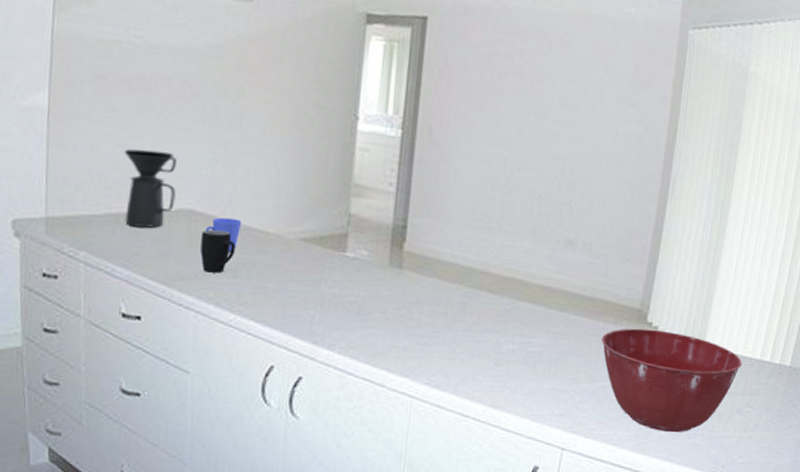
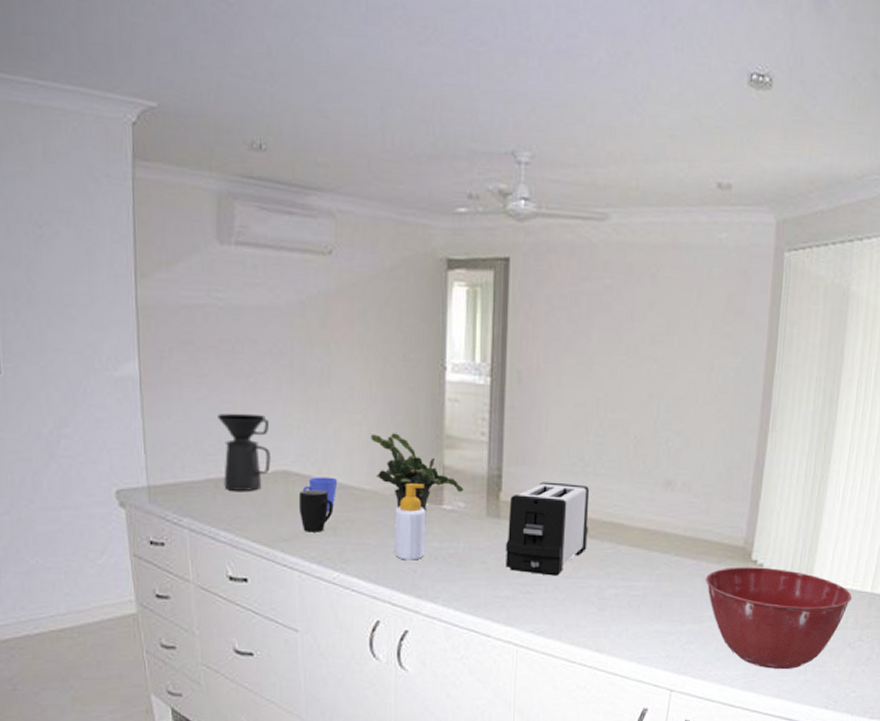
potted plant: none [278,178,369,263] -> present [371,433,464,516]
soap bottle: none [294,229,329,306] -> present [394,484,427,560]
toaster: none [405,234,493,329] -> present [505,482,590,576]

